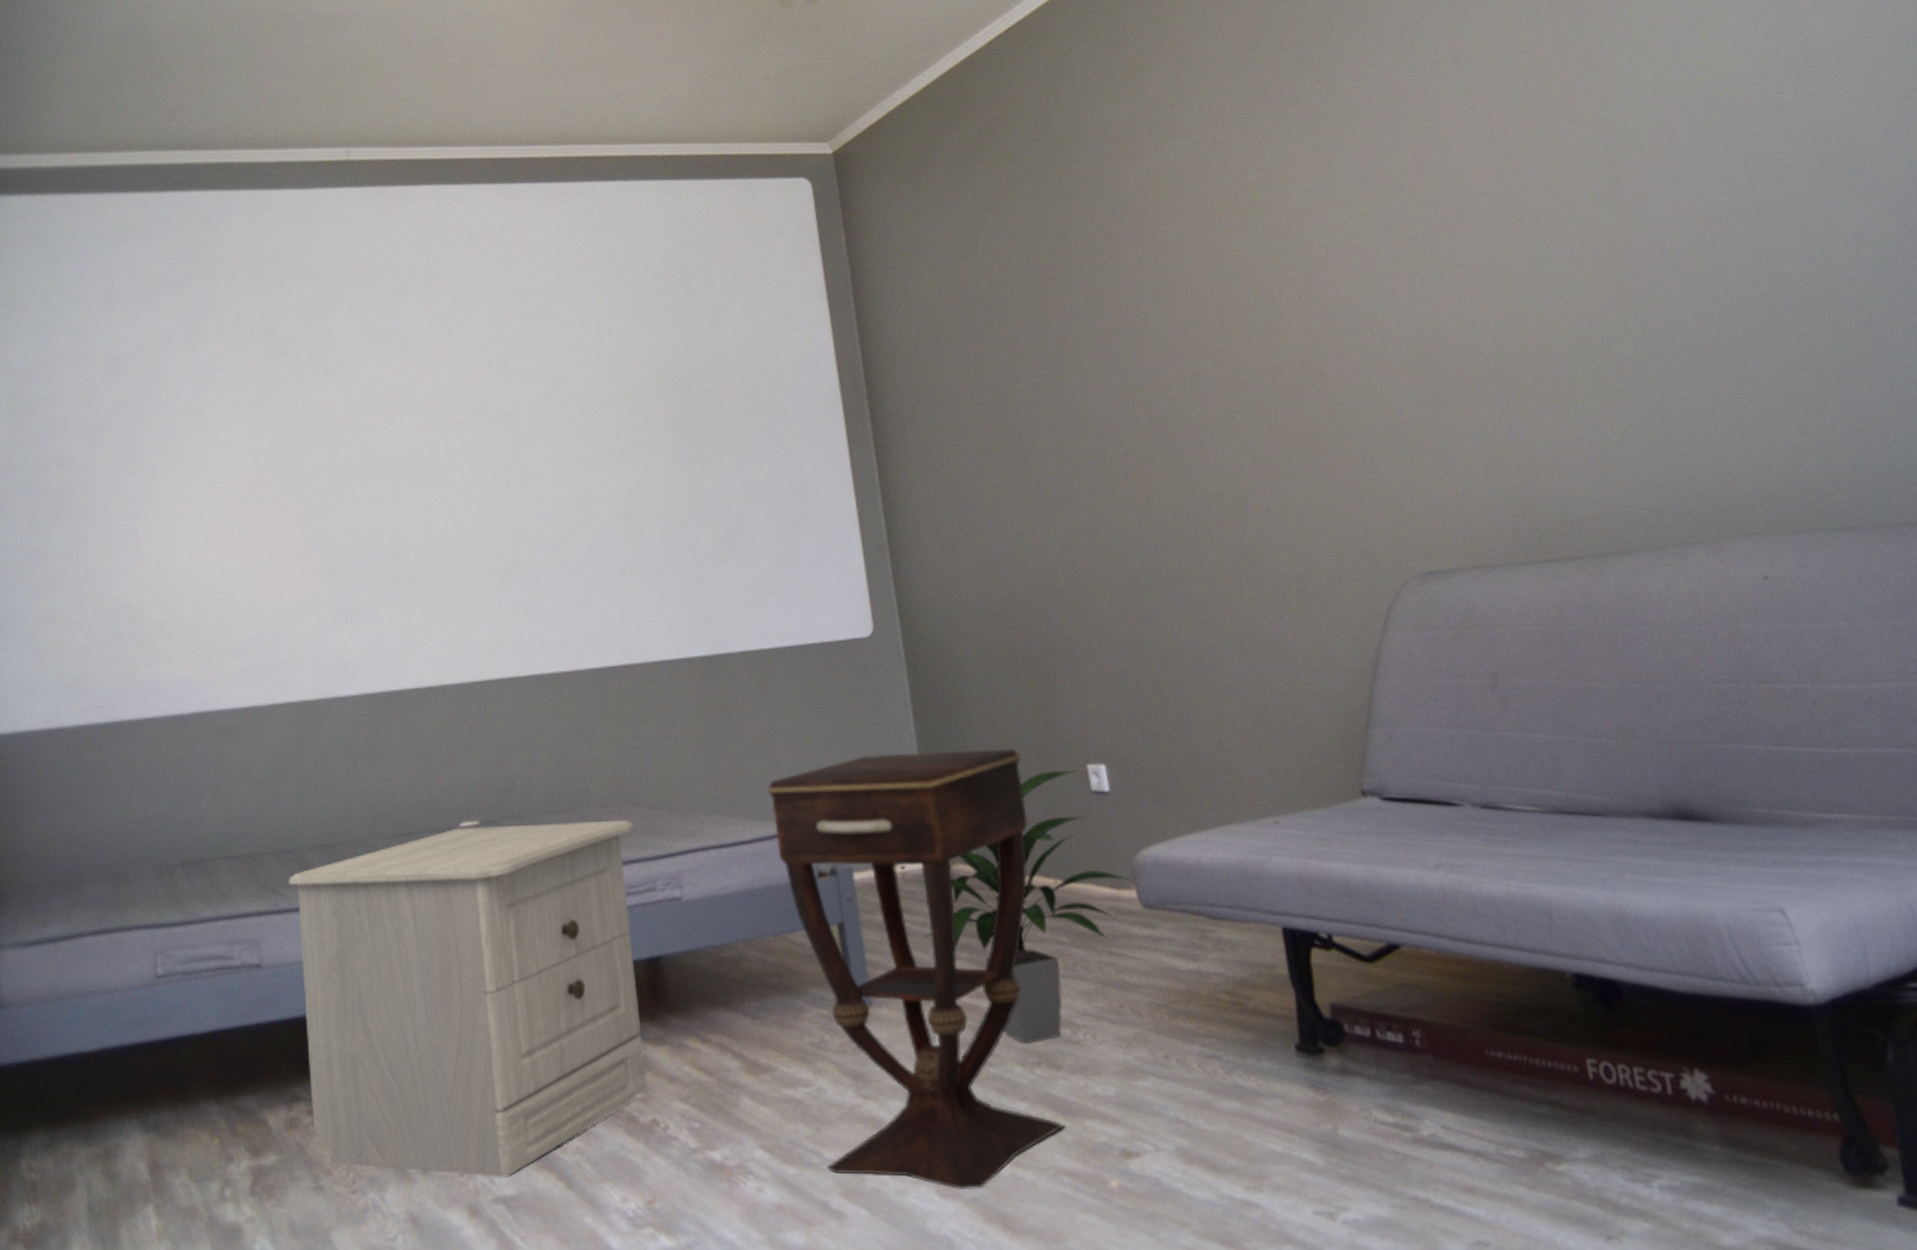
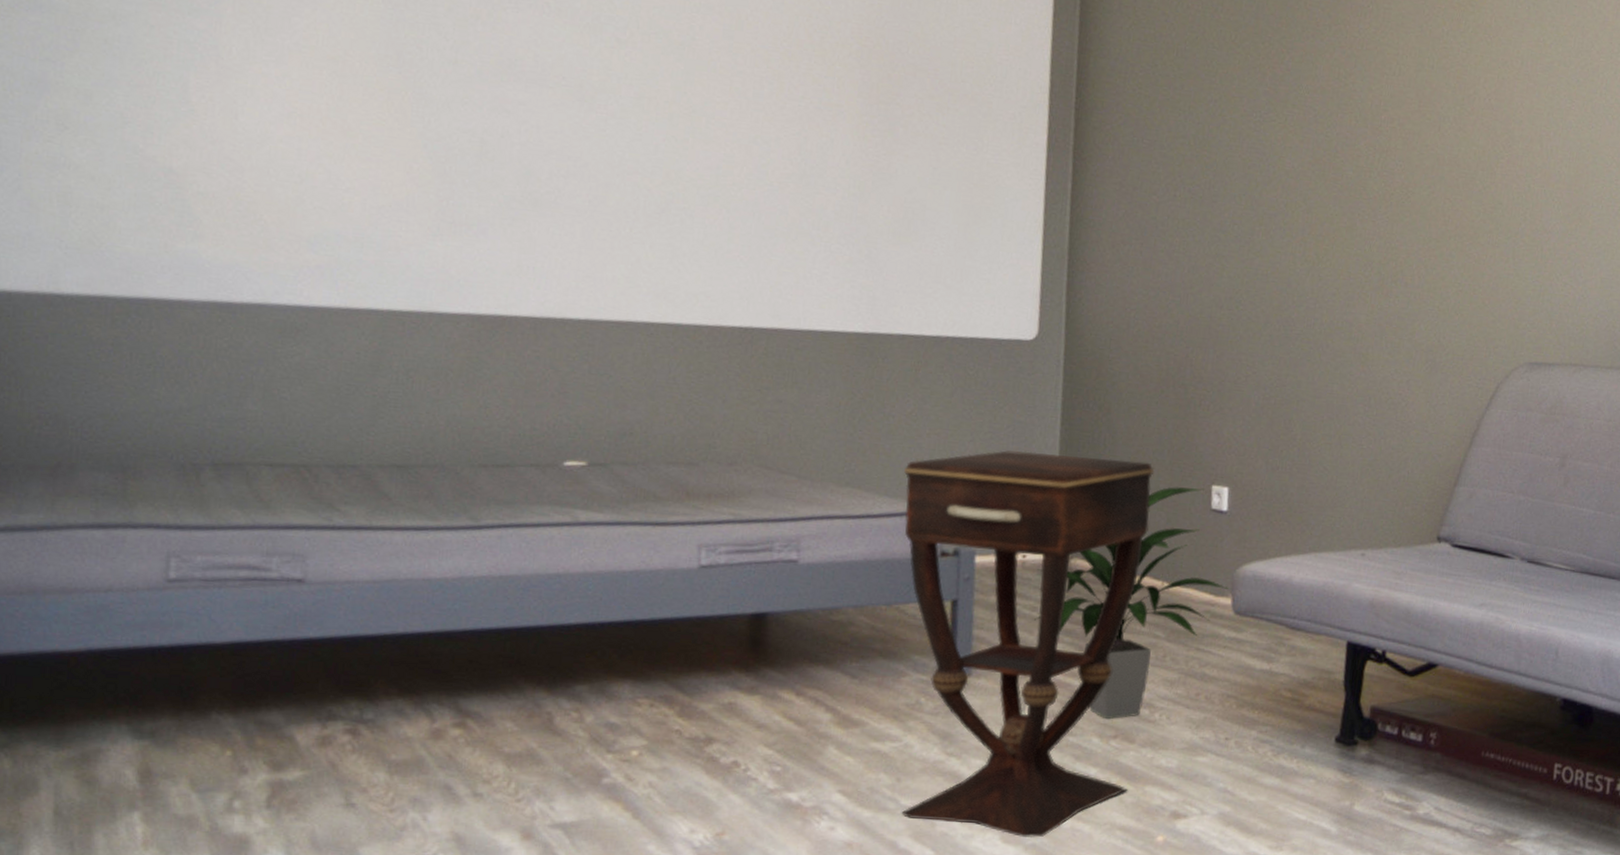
nightstand: present [288,819,648,1177] -> none [348,466,759,805]

